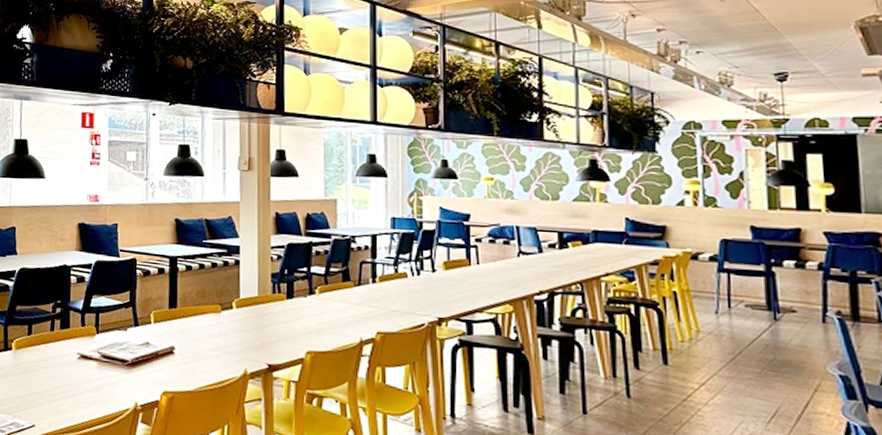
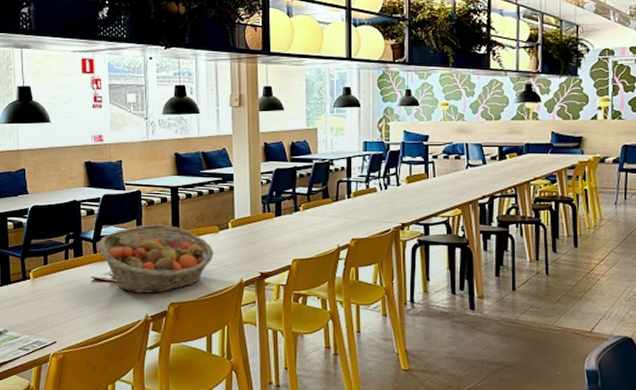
fruit basket: none [87,297,215,379] -> present [99,224,214,293]

